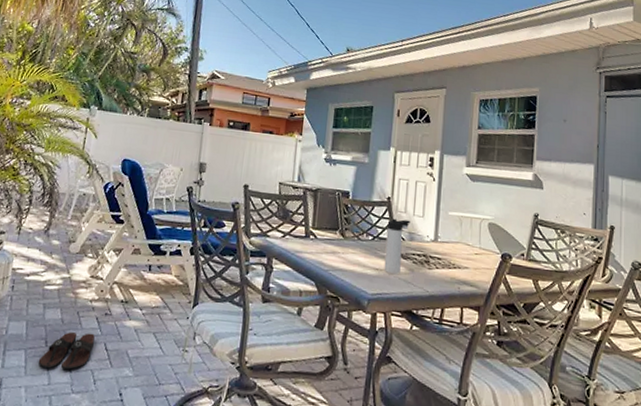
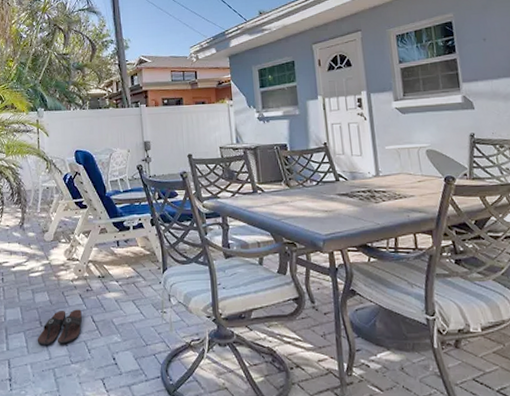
thermos bottle: present [384,218,410,275] -> none [328,161,350,214]

